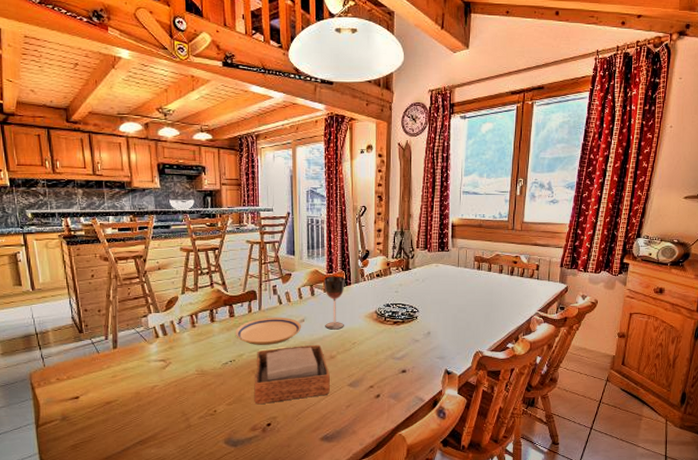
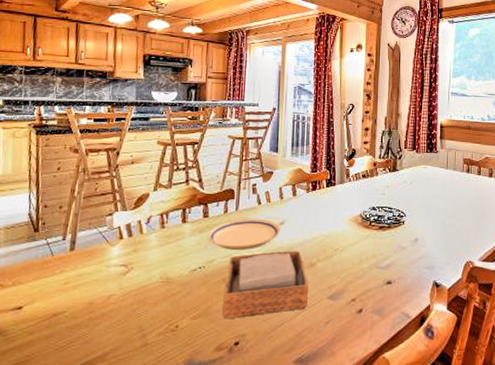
wineglass: present [325,276,345,330] -> none [306,175,330,234]

